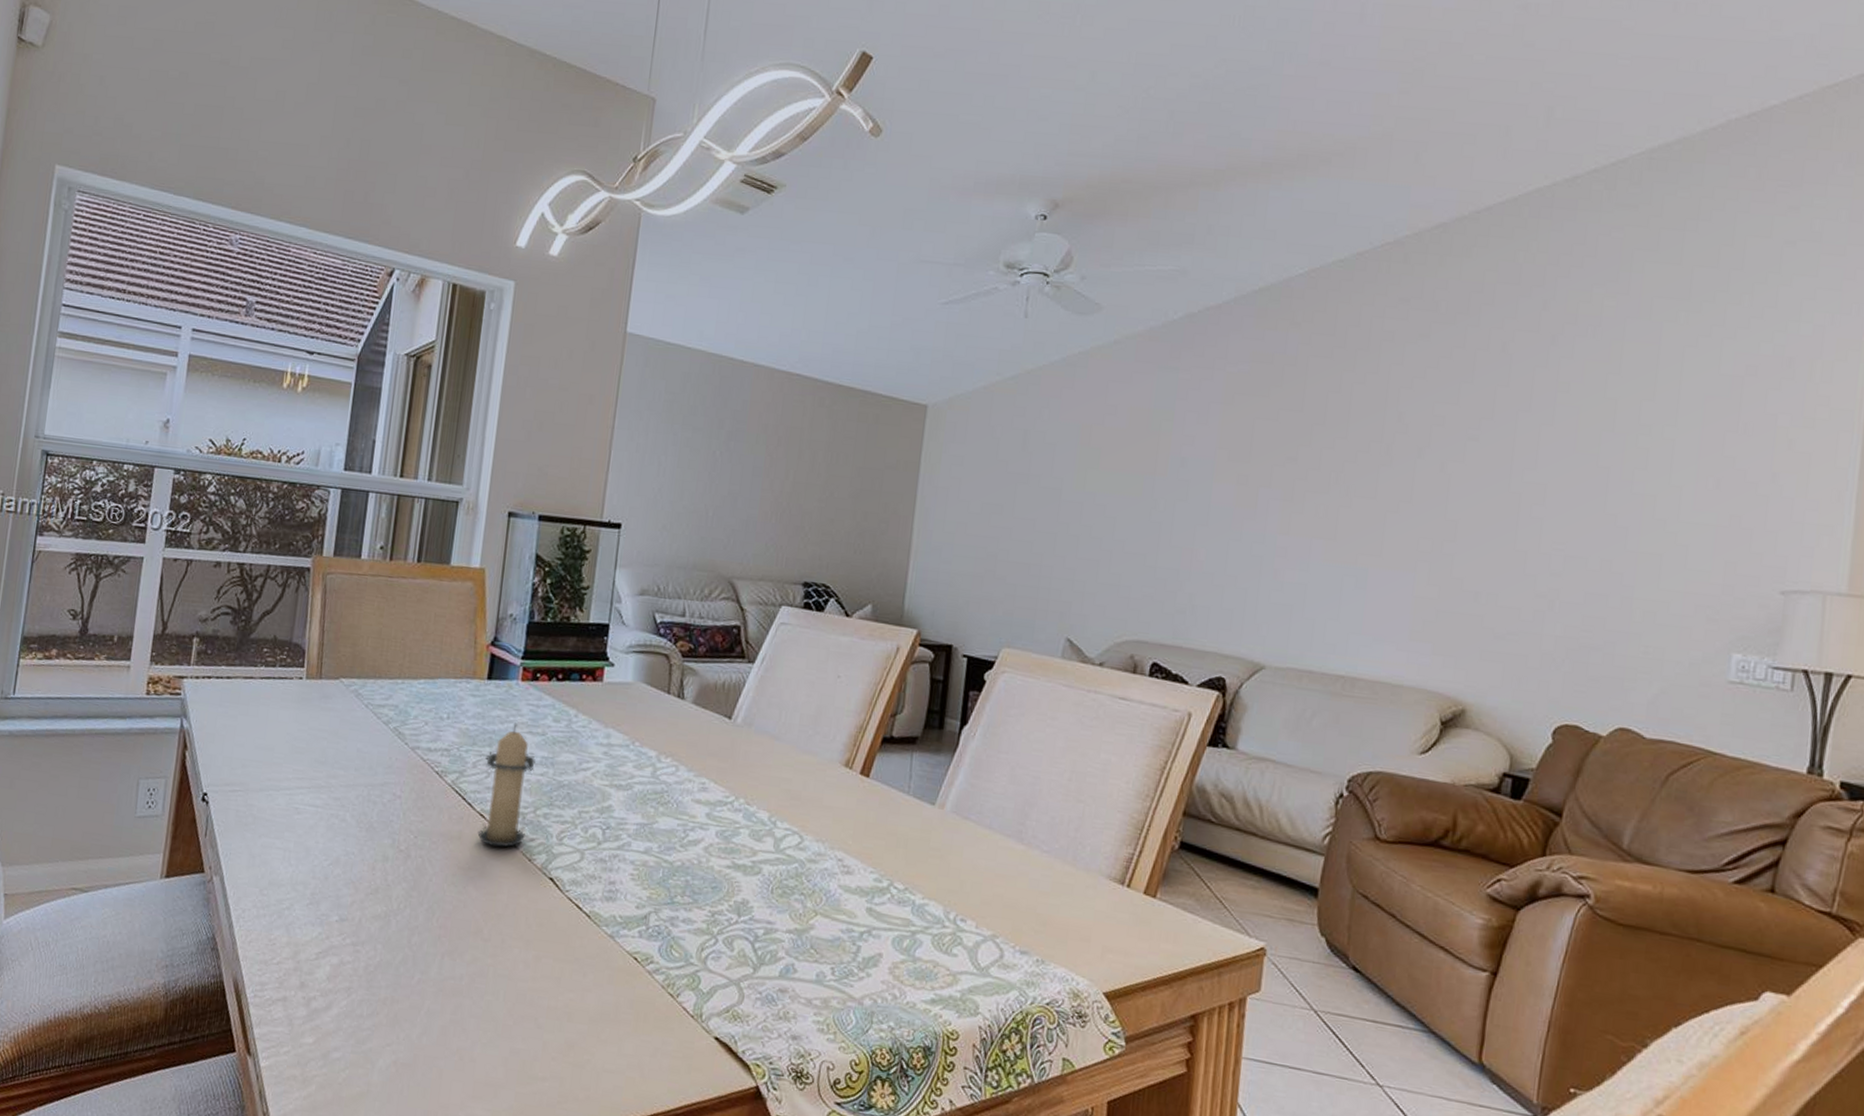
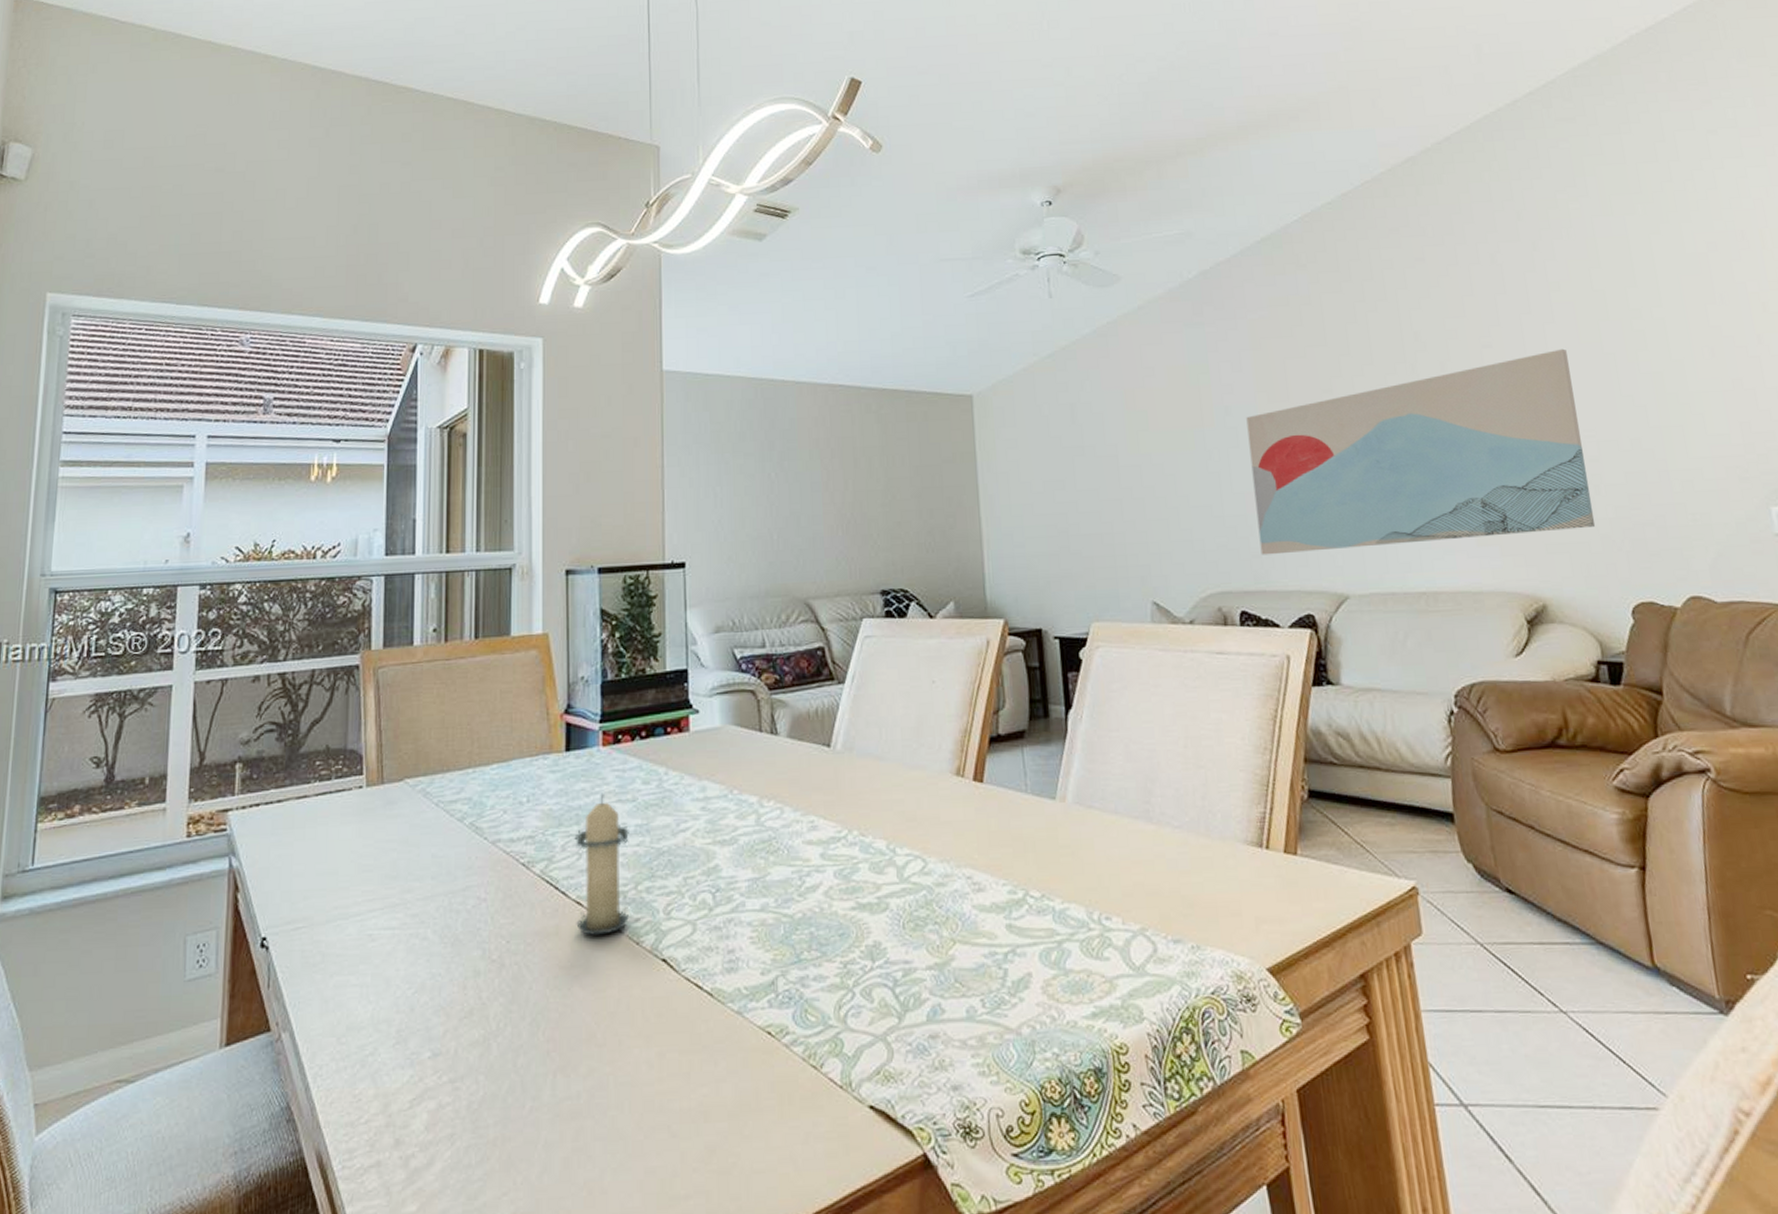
wall art: none [1185,454,1558,642] -> present [1246,348,1596,555]

